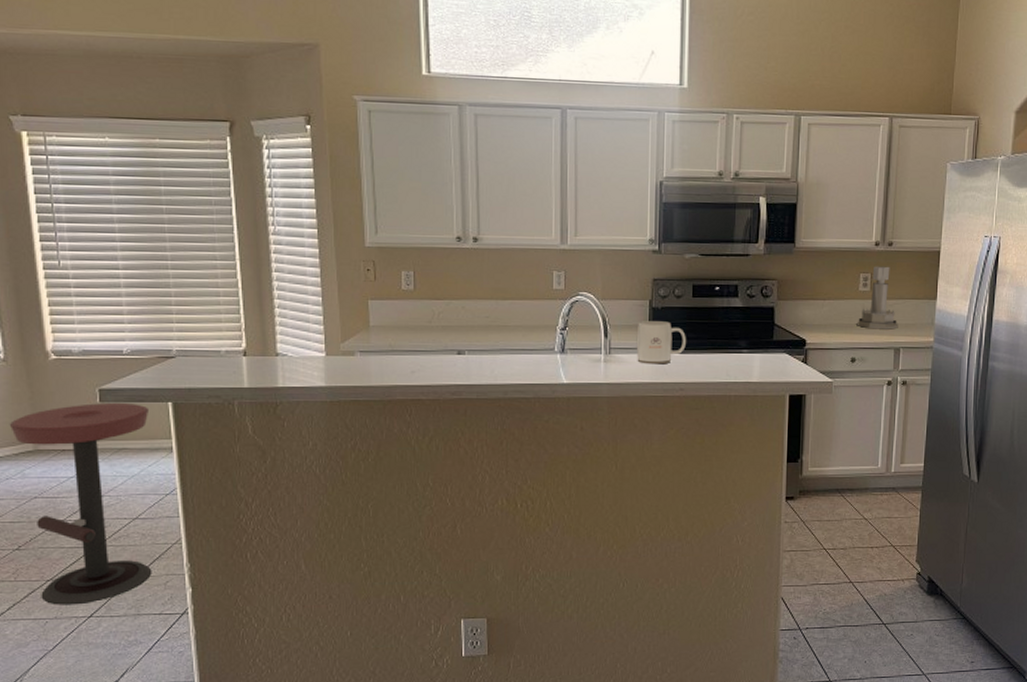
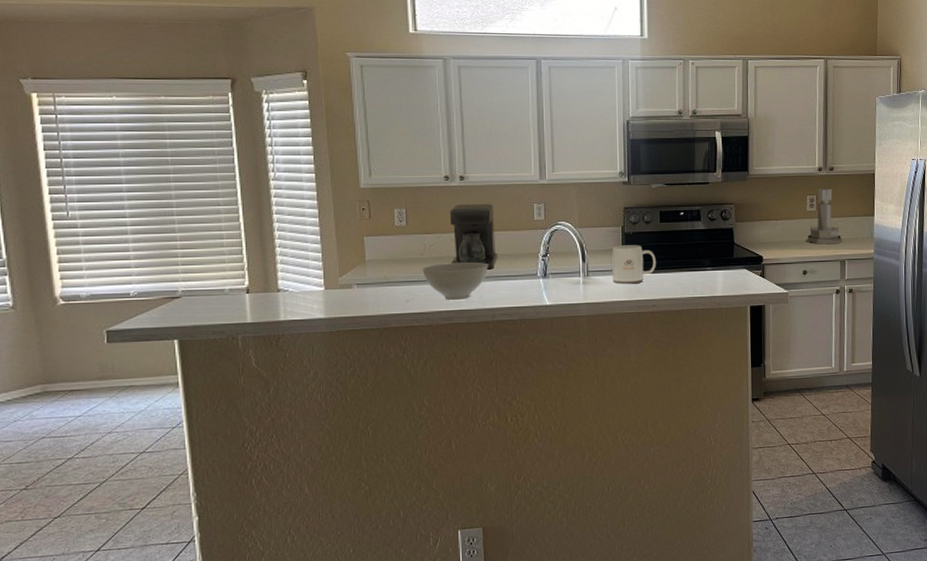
bar stool: present [9,402,152,605] -> none [17,342,159,541]
bowl: none [430,333,502,374] -> present [422,262,489,301]
coffee maker: none [461,268,512,342] -> present [449,203,498,270]

